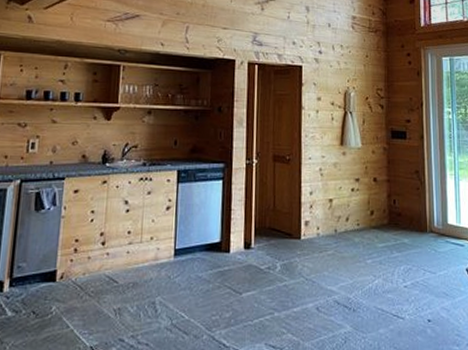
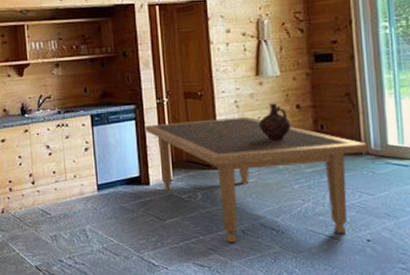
dining table: none [231,185,432,320] -> present [145,116,368,242]
ceramic jug: none [340,174,369,213] -> present [259,103,292,141]

